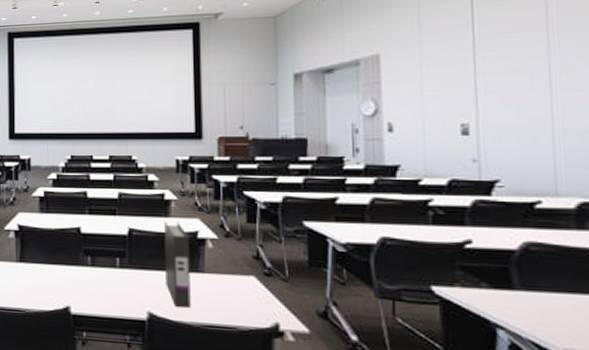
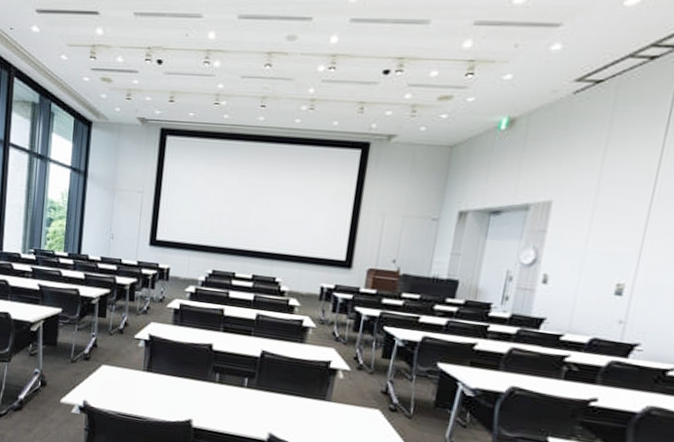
binder: present [164,221,191,307] -> none [290,347,322,433]

